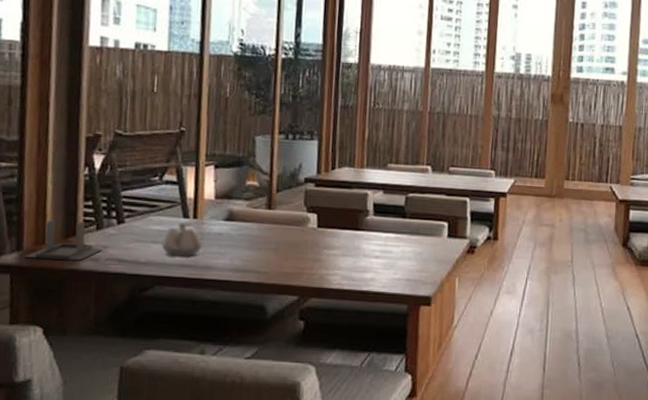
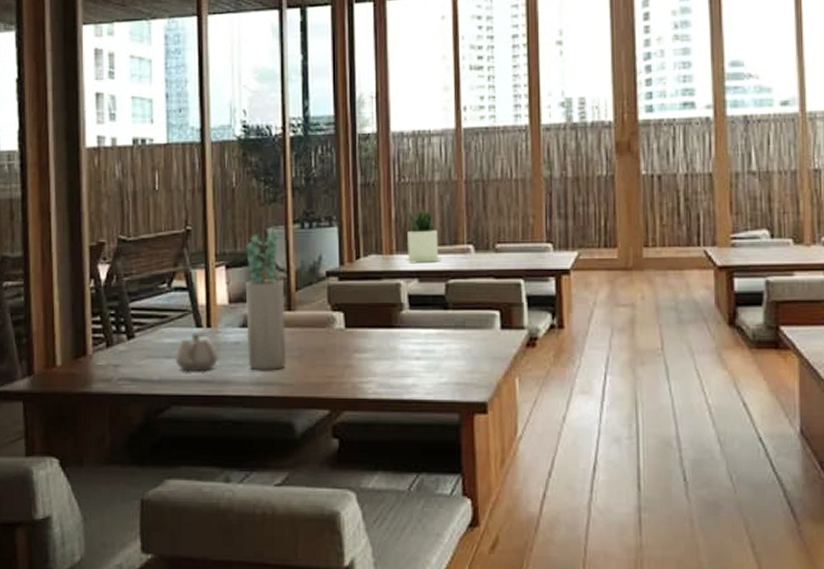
napkin holder: present [25,219,102,261] -> none [36,339,114,384]
vase: none [229,128,266,260] -> present [245,219,287,371]
planter: none [373,131,404,178] -> present [405,207,442,264]

